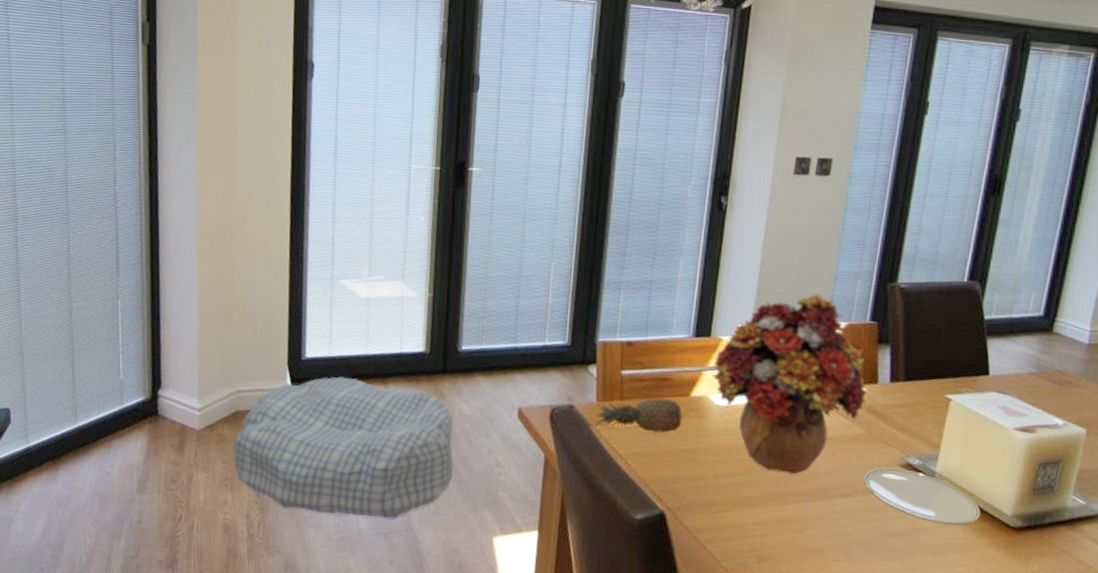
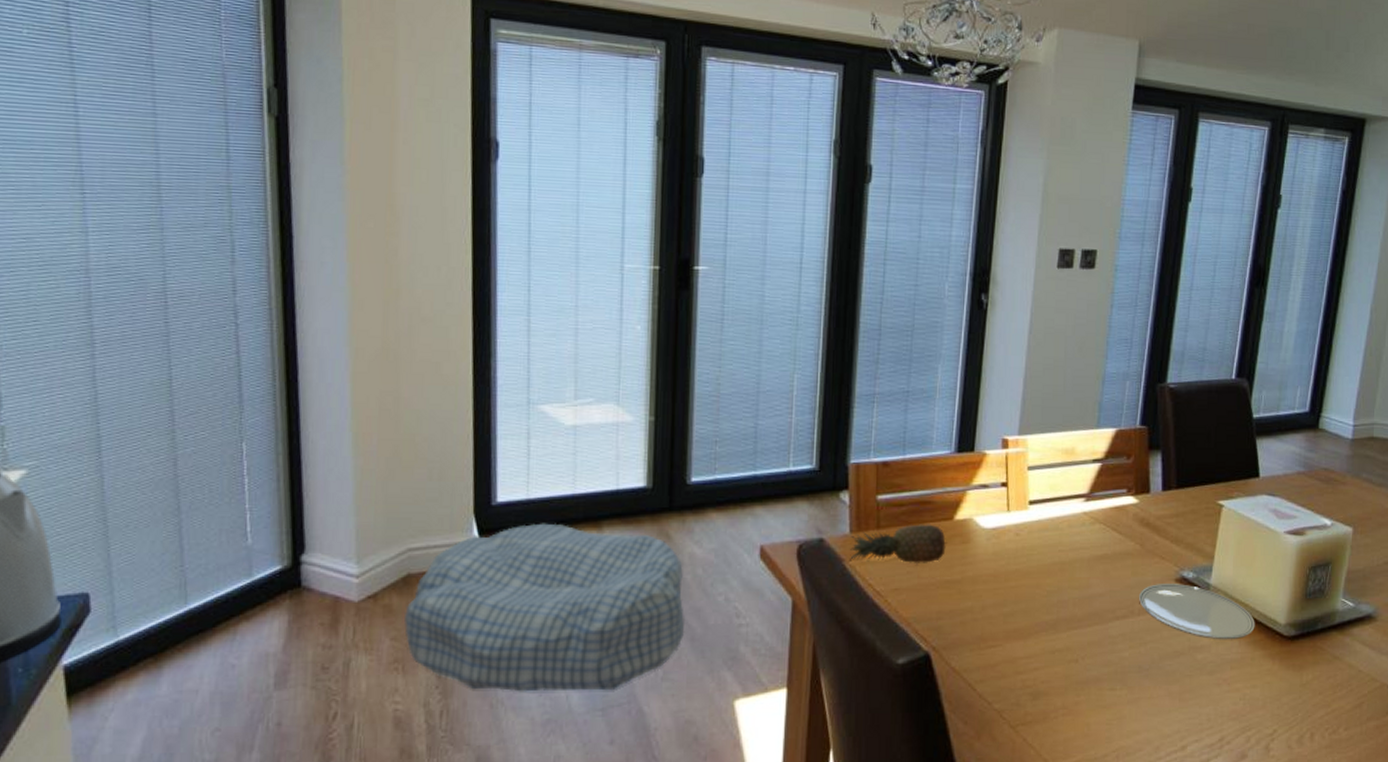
flower arrangement: present [712,293,867,474] -> none [977,397,1139,598]

